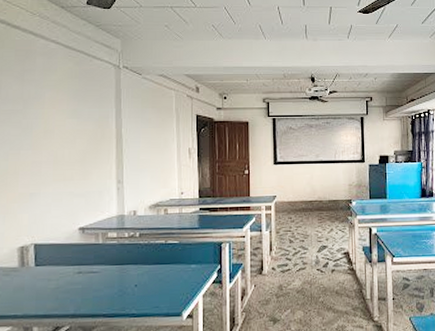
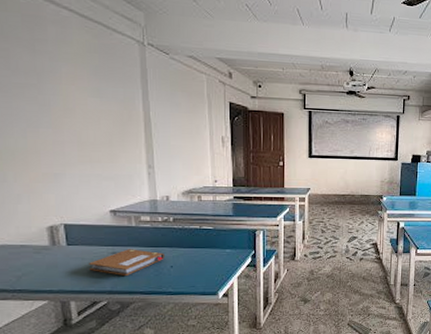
notebook: none [54,267,129,297] -> present [89,249,164,276]

